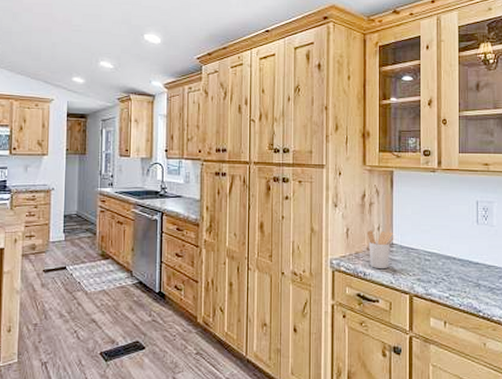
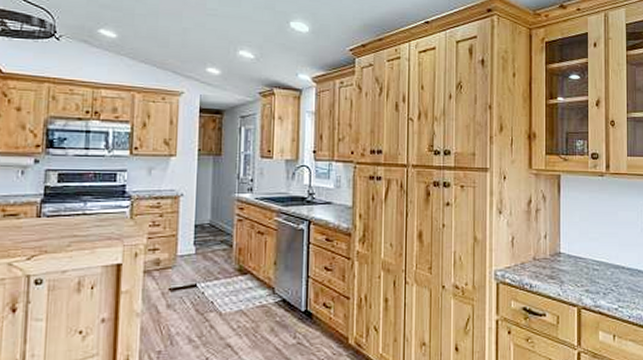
utensil holder: present [366,230,394,268] -> none [533,238,562,279]

